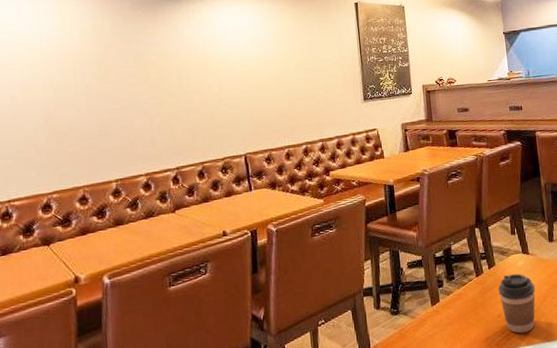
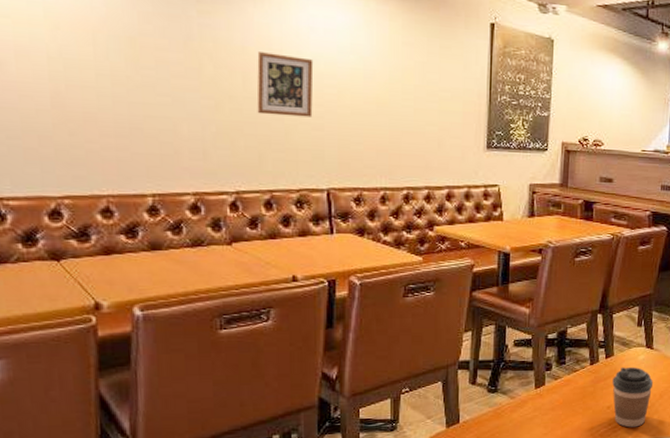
picture frame: none [187,54,230,103] -> present [256,52,314,118]

